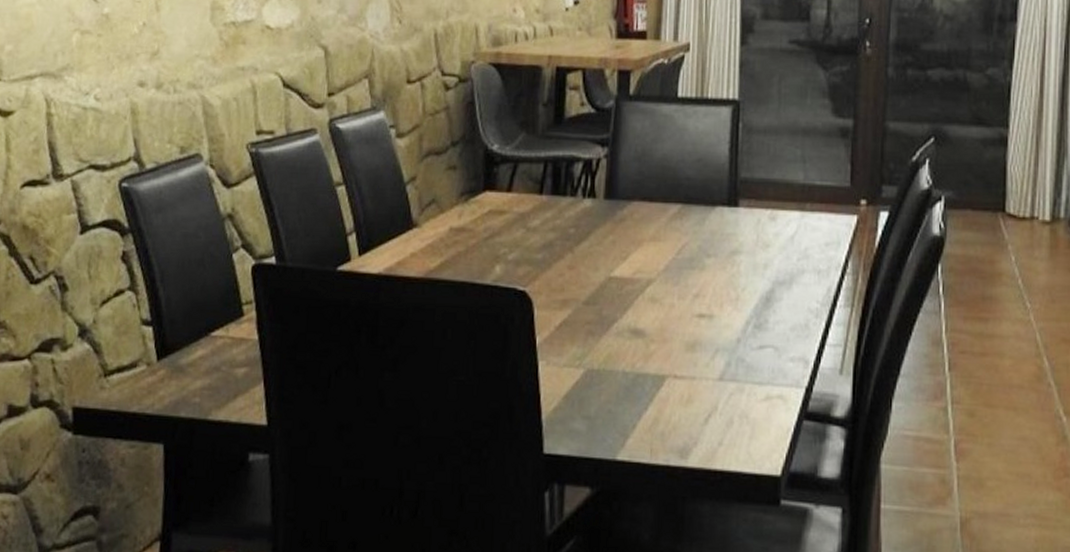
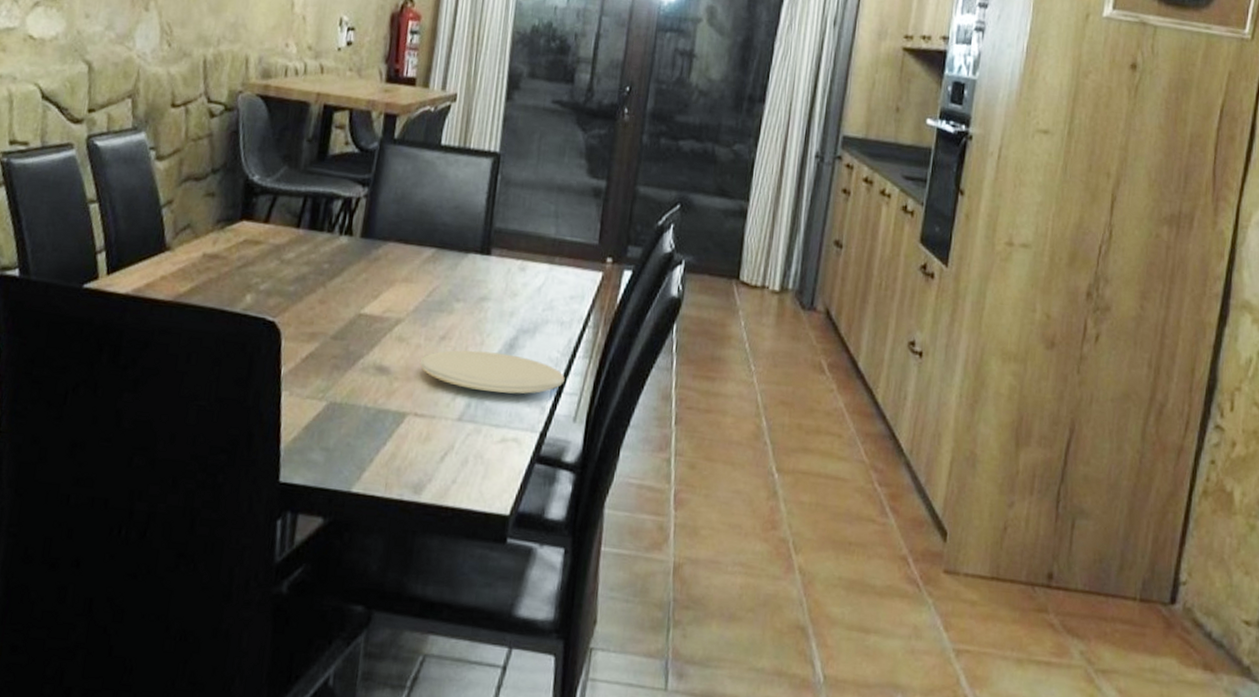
plate: none [675,306,827,349] -> present [419,350,565,394]

